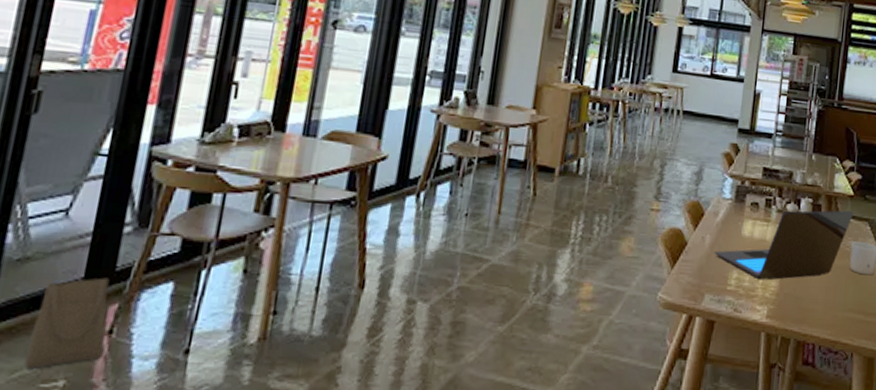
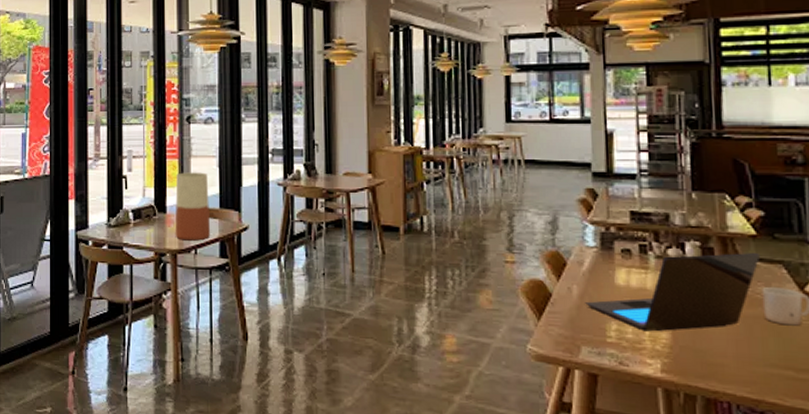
shopping bag: present [24,277,110,370] -> none [24,332,71,399]
vase: none [292,85,348,169] -> present [175,172,211,241]

